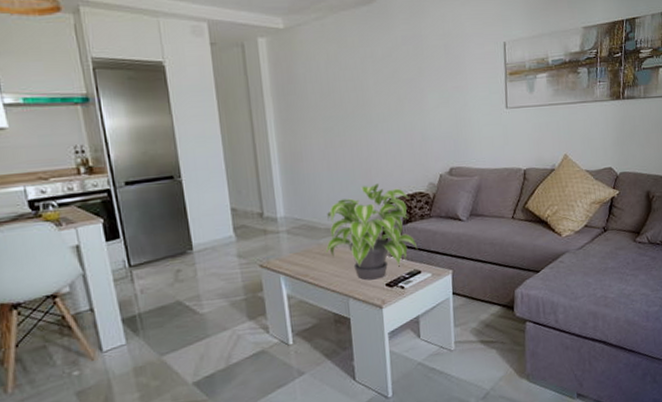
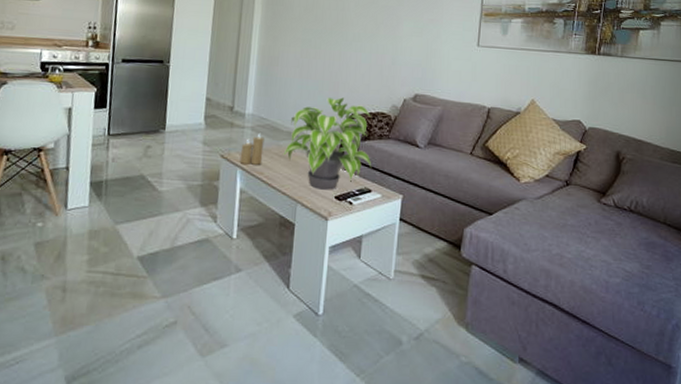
candle: none [279,234,305,270] -> present [239,132,265,165]

